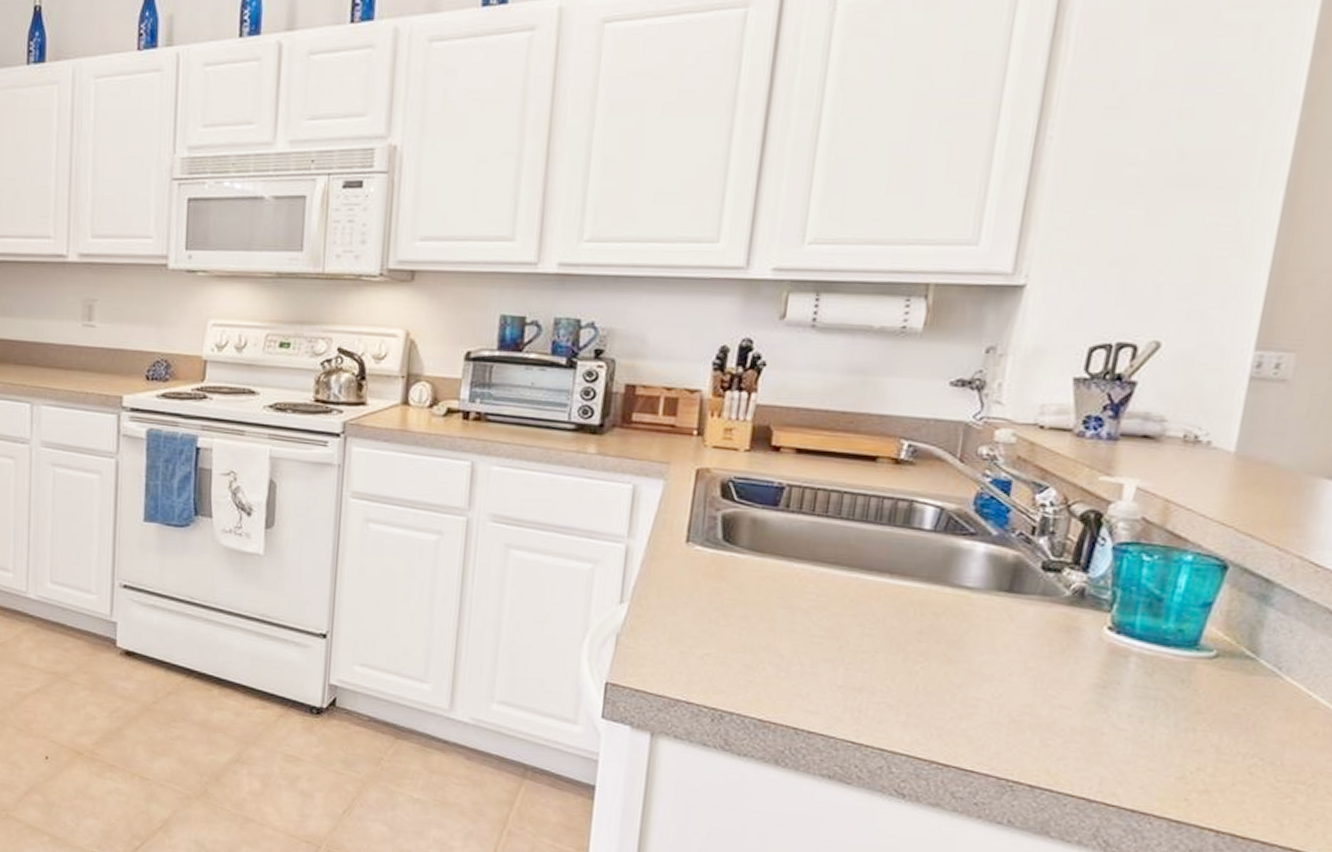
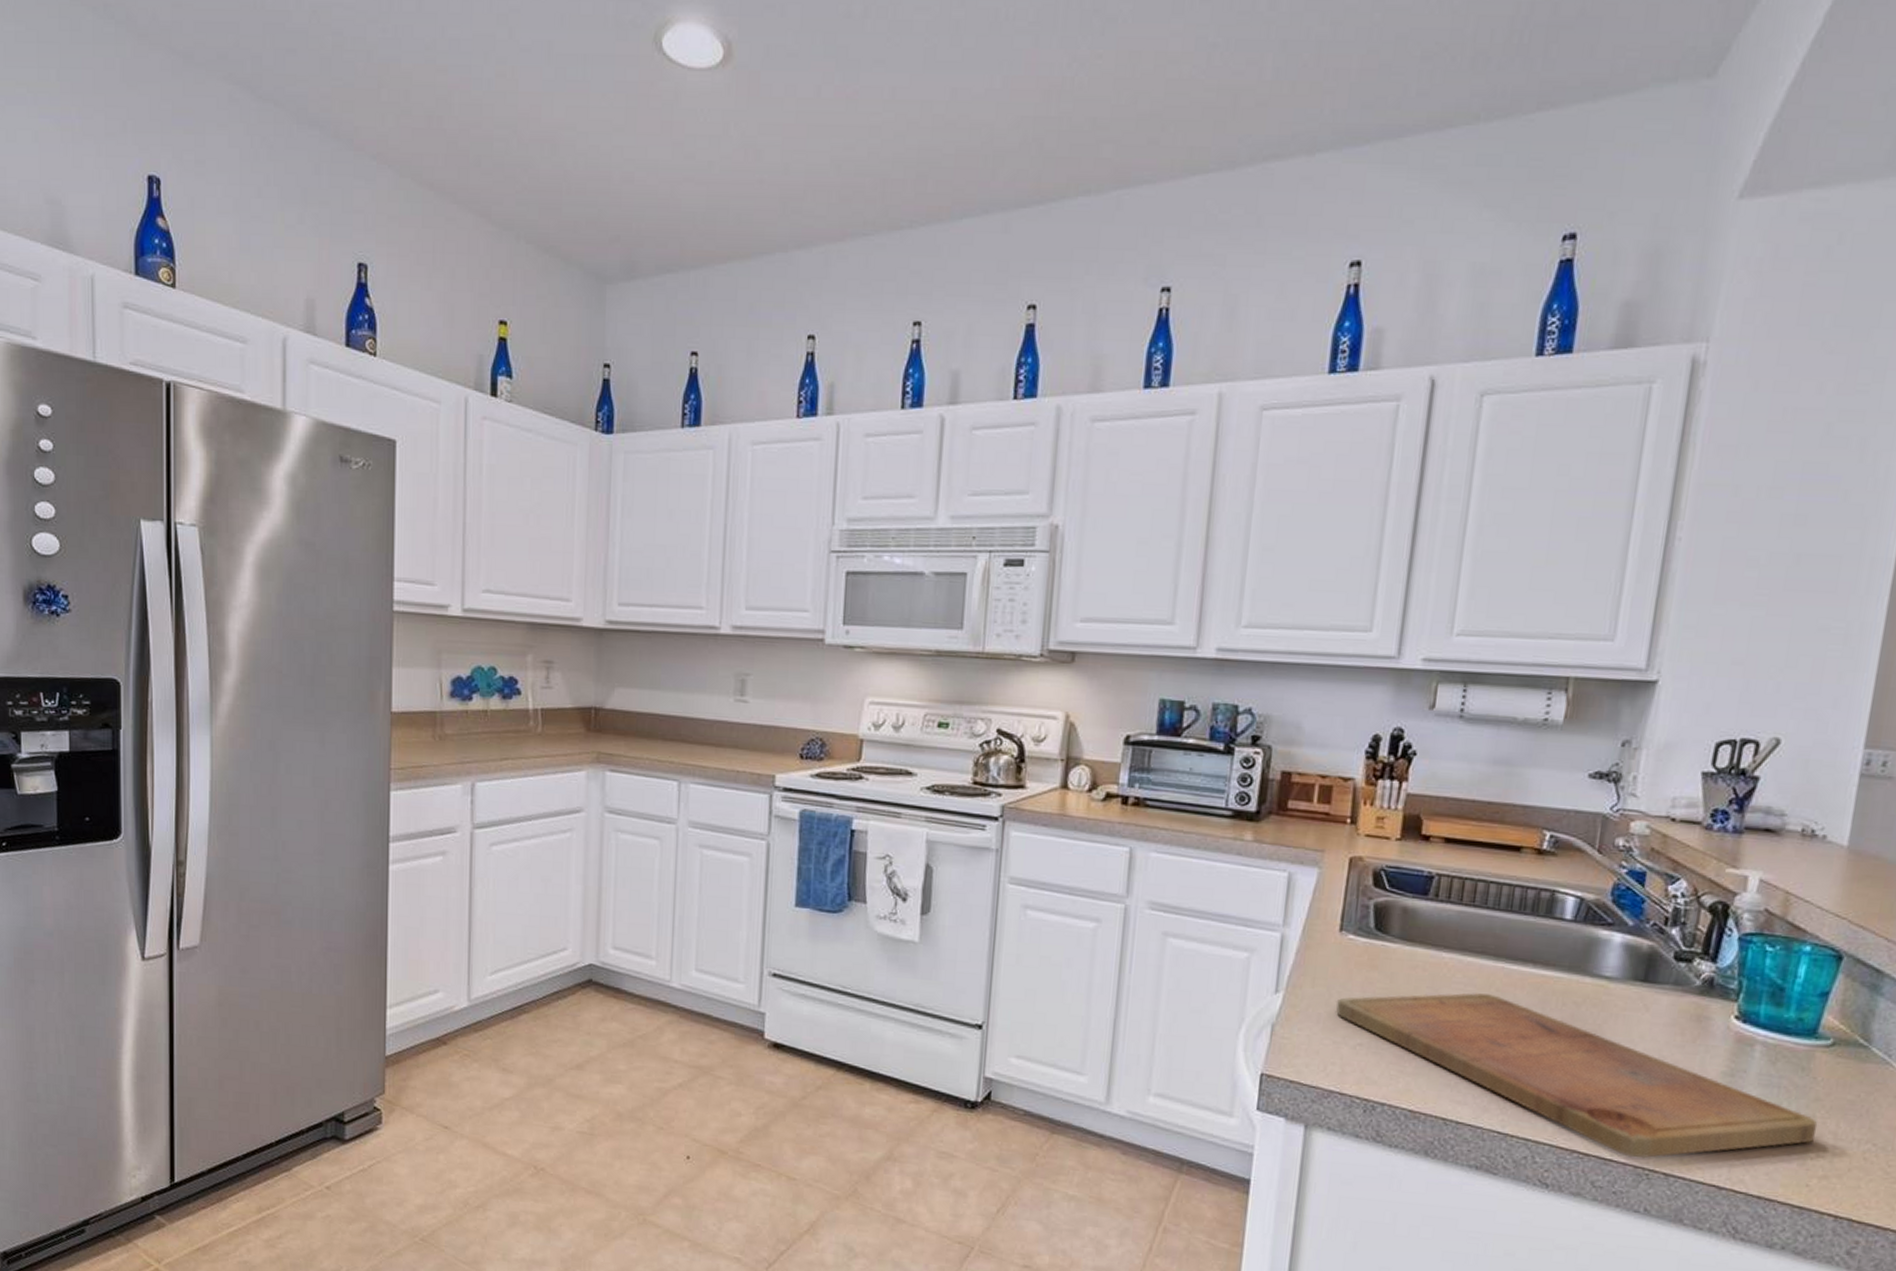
cutting board: none [681,603,1199,770] -> present [1335,993,1818,1158]

